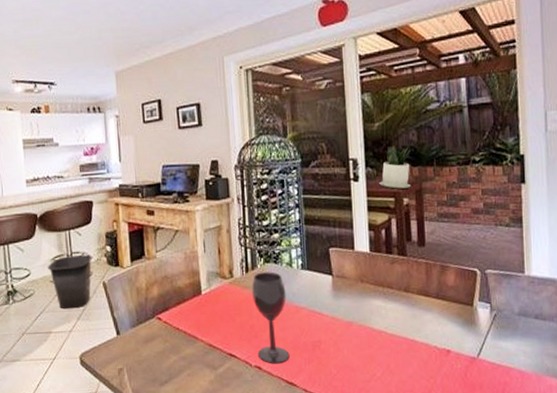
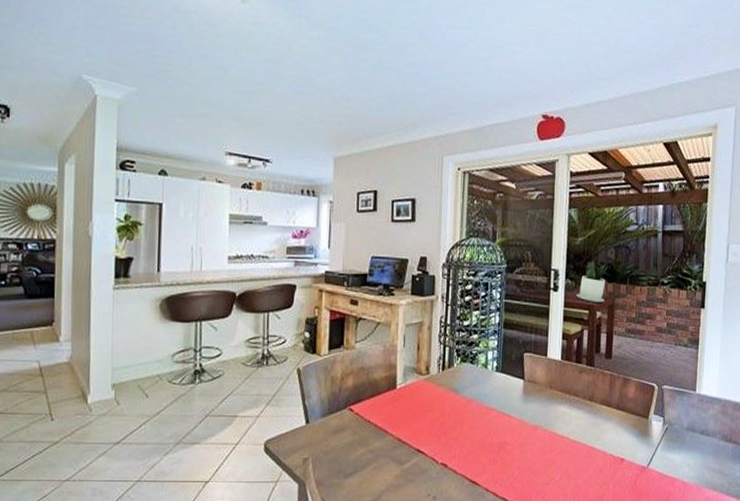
waste bin: present [47,254,93,309] -> none [240,338,290,394]
wine glass: present [252,272,290,364] -> none [445,371,479,463]

